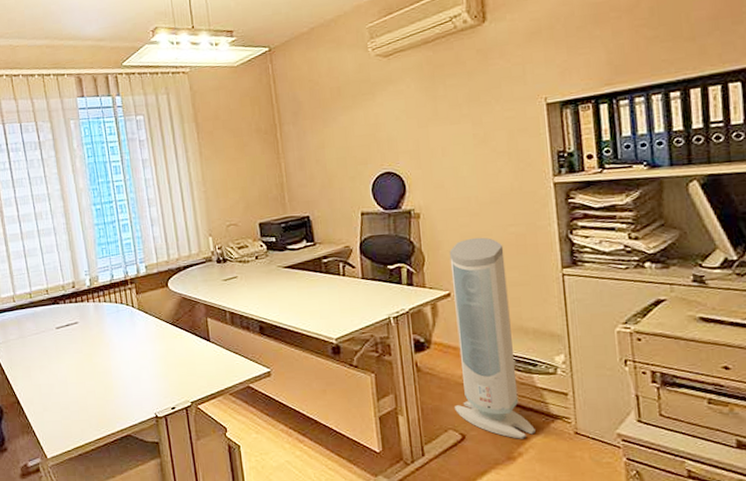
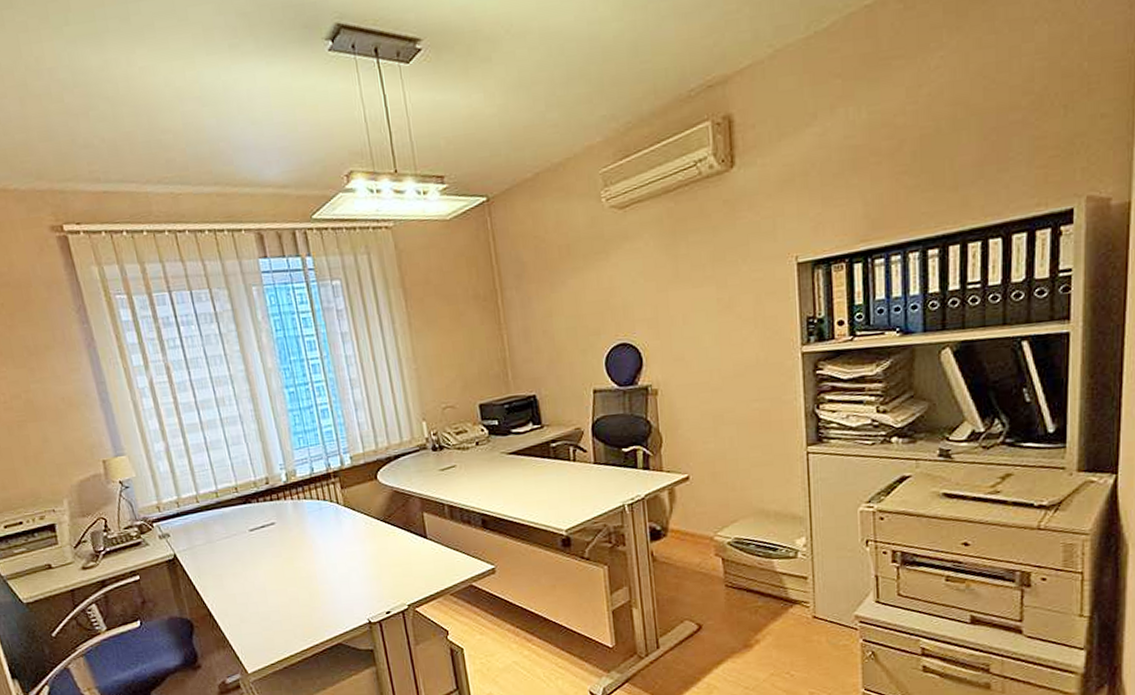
air purifier: present [449,237,536,439] -> none [688,414,773,626]

